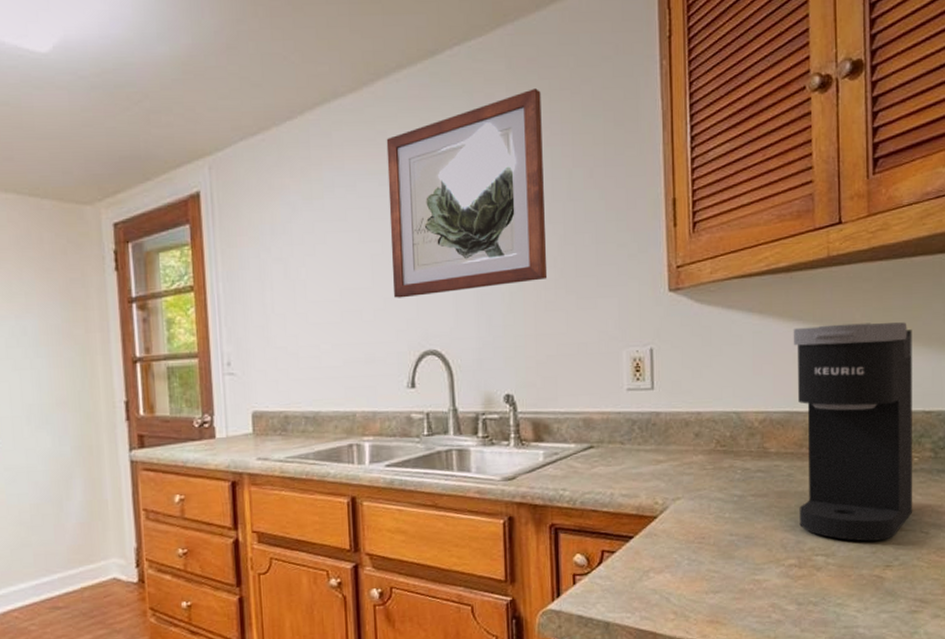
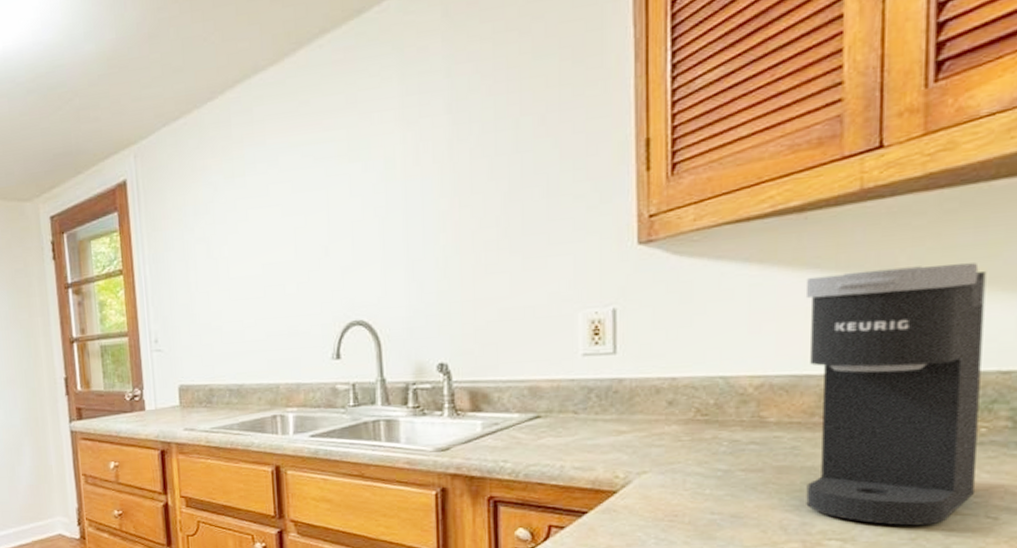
wall art: present [386,88,548,298] -> none [309,34,489,270]

